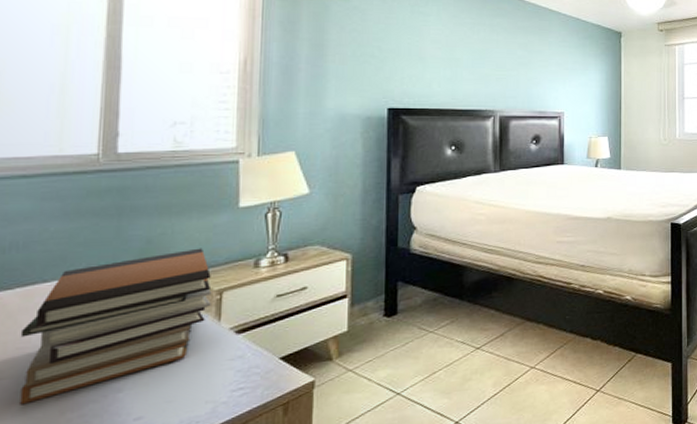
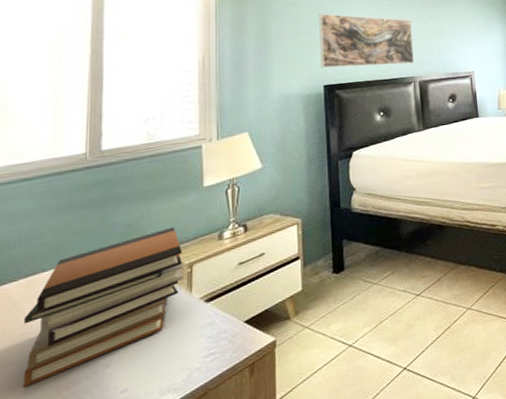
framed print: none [386,25,497,95] -> present [319,14,415,69]

